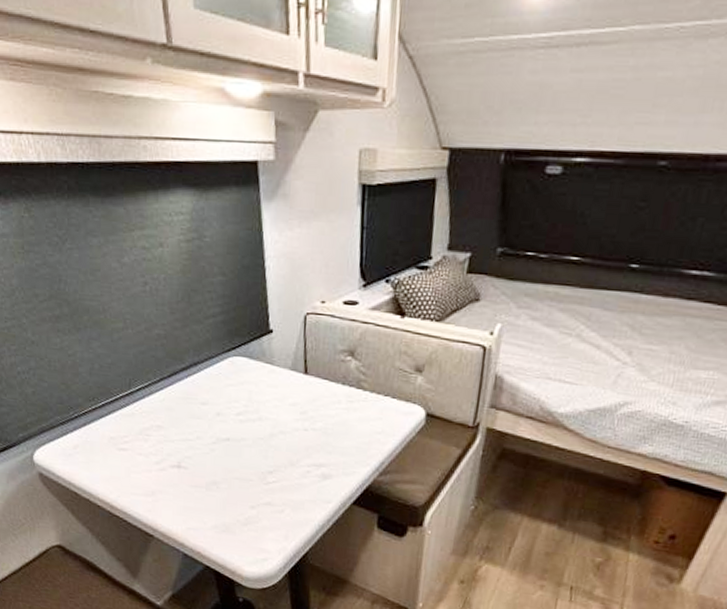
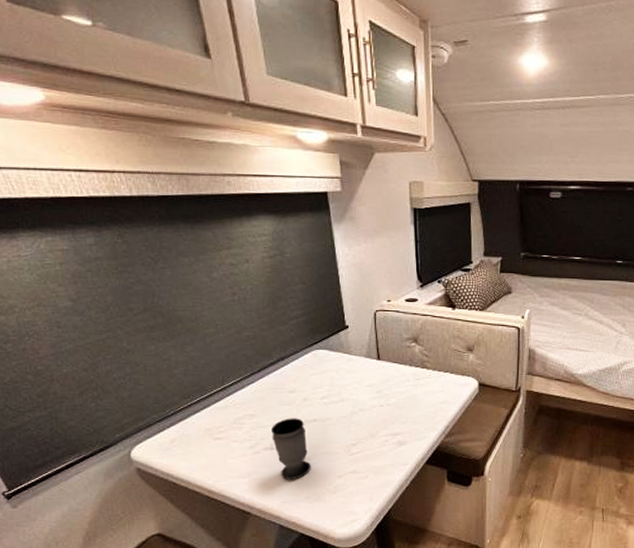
cup: none [178,434,220,505] -> present [270,418,311,480]

